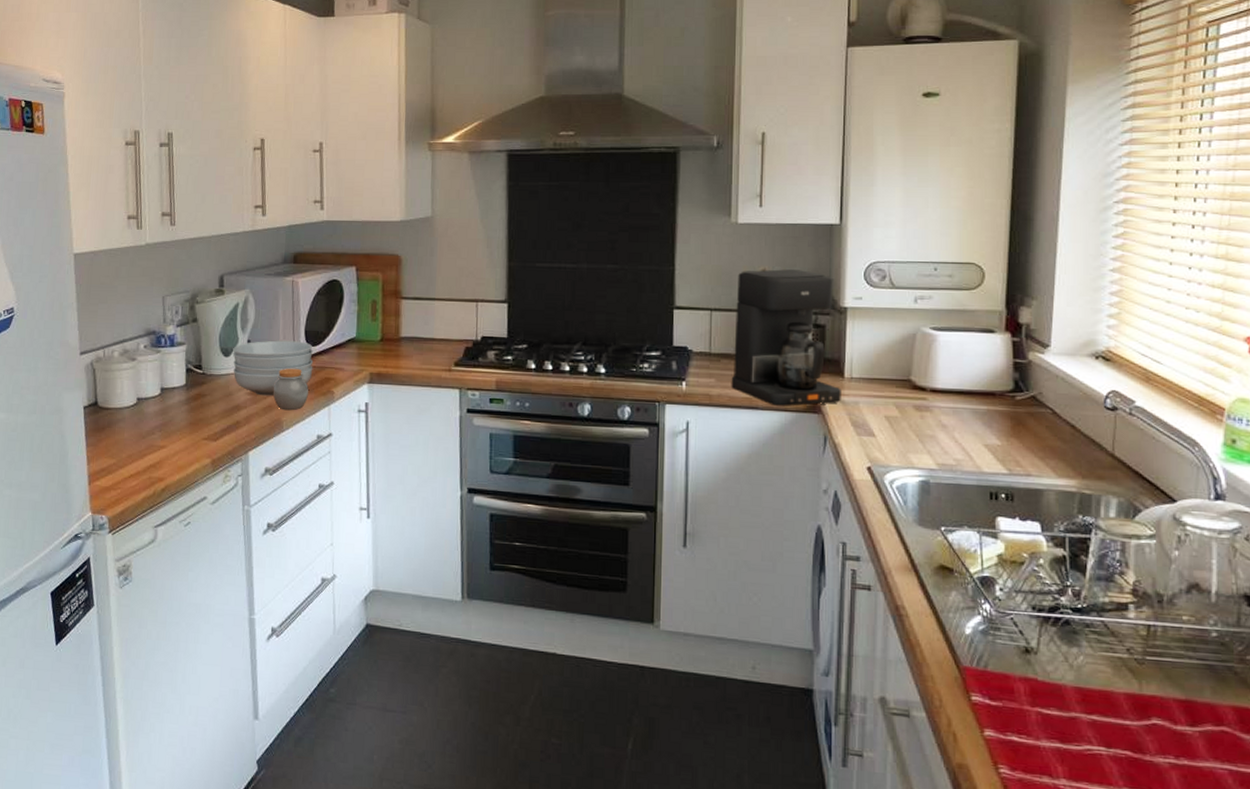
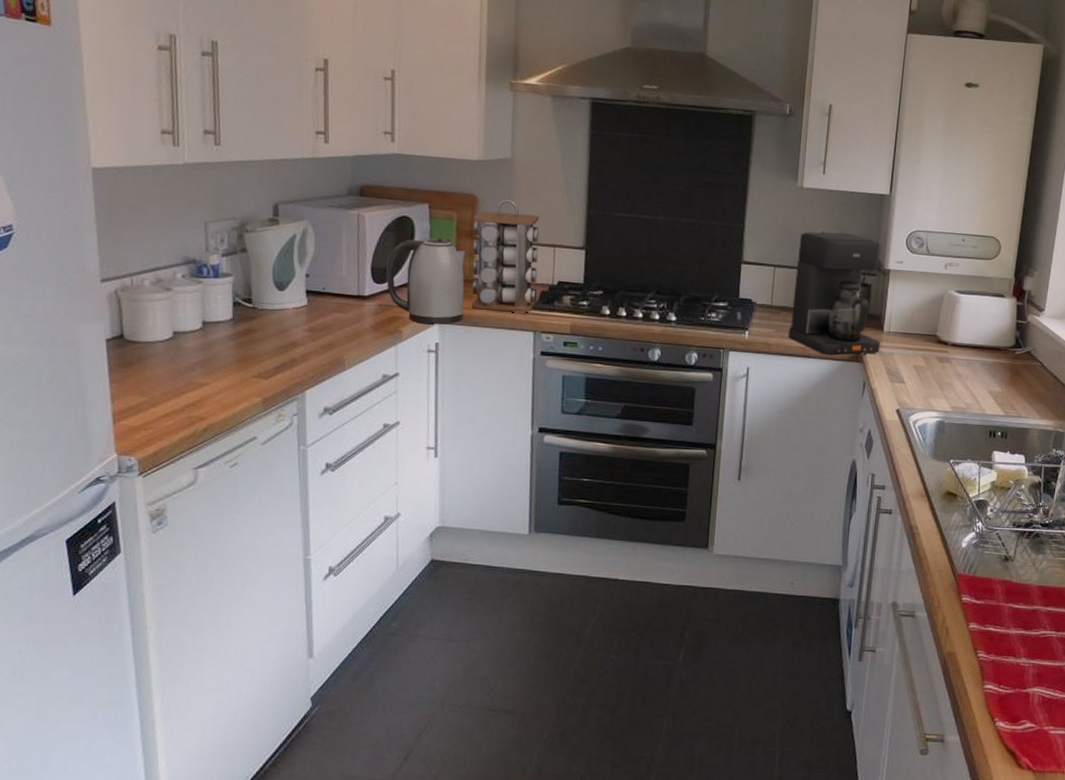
bowl: present [232,340,314,396] -> none [287,276,380,334]
jar: present [272,368,309,411] -> none [333,305,375,350]
kettle: none [318,298,392,385] -> present [386,237,465,325]
spice rack: none [397,257,462,371] -> present [471,199,540,313]

